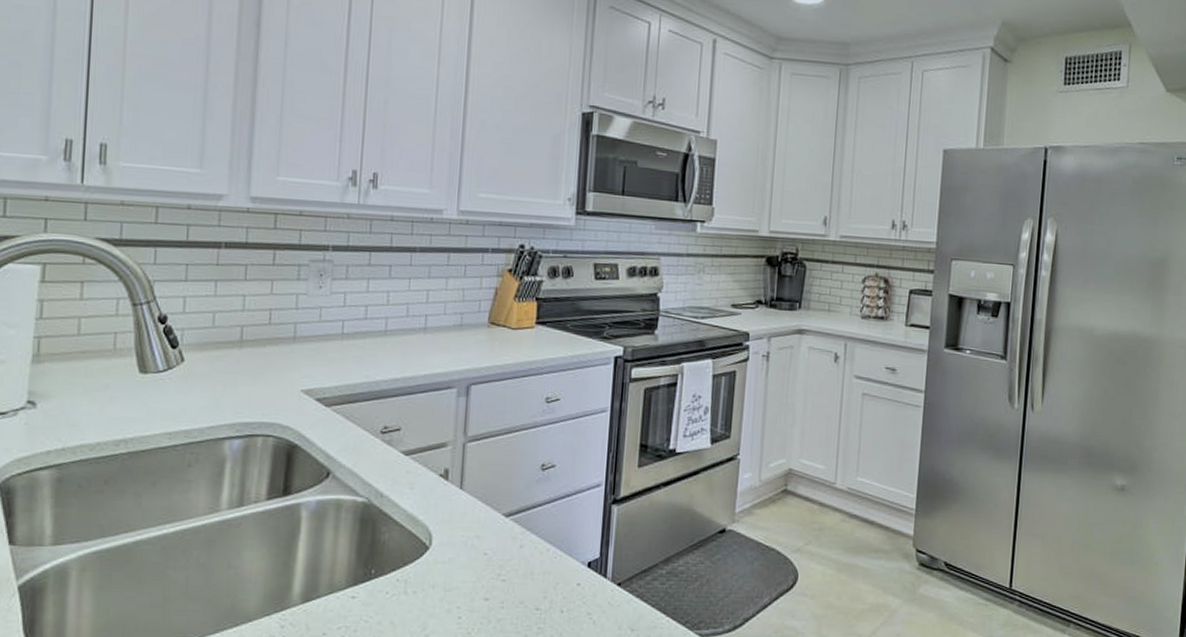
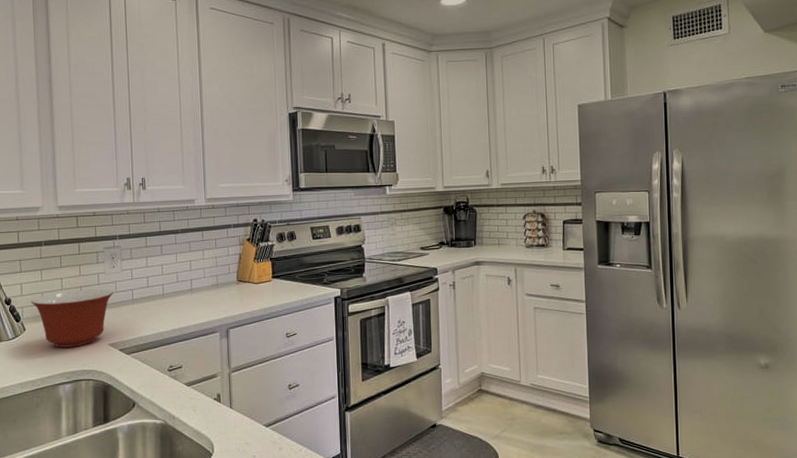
mixing bowl: none [196,313,316,390] -> present [31,288,113,348]

